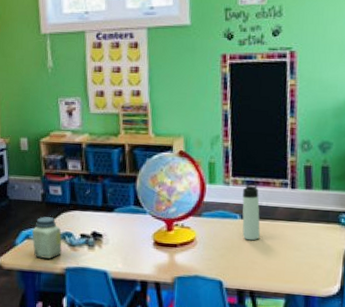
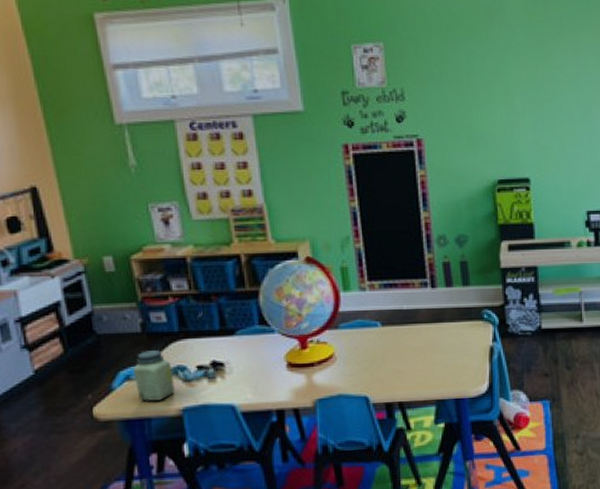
thermos bottle: present [242,182,260,241] -> none [381,285,403,349]

